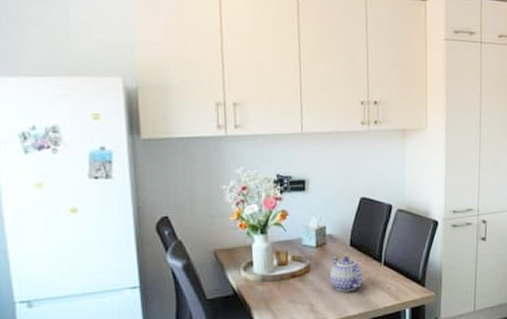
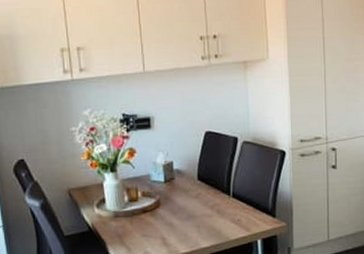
teapot: present [329,256,363,292] -> none [179,190,213,225]

